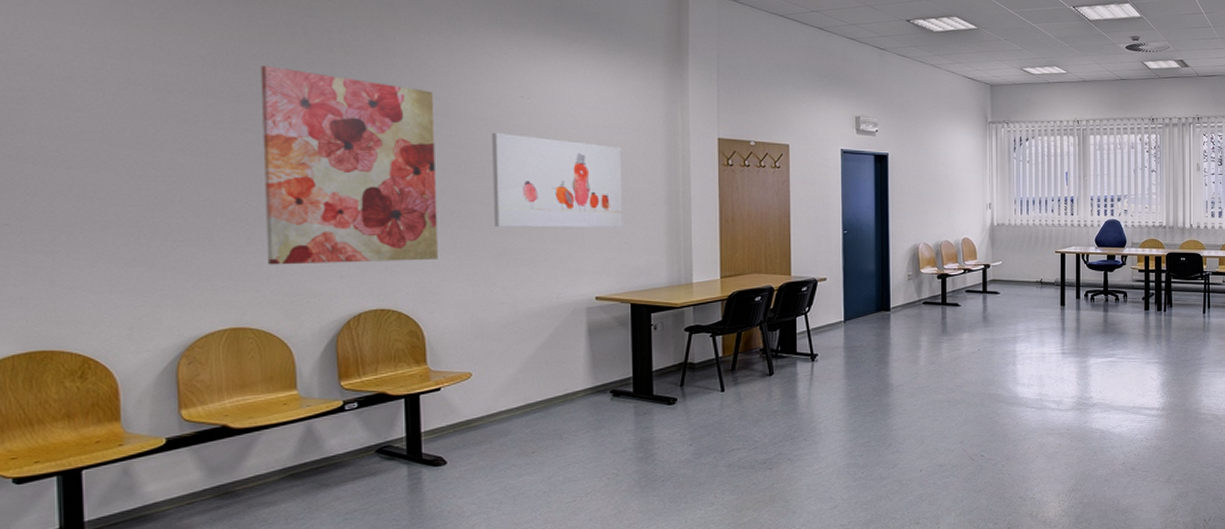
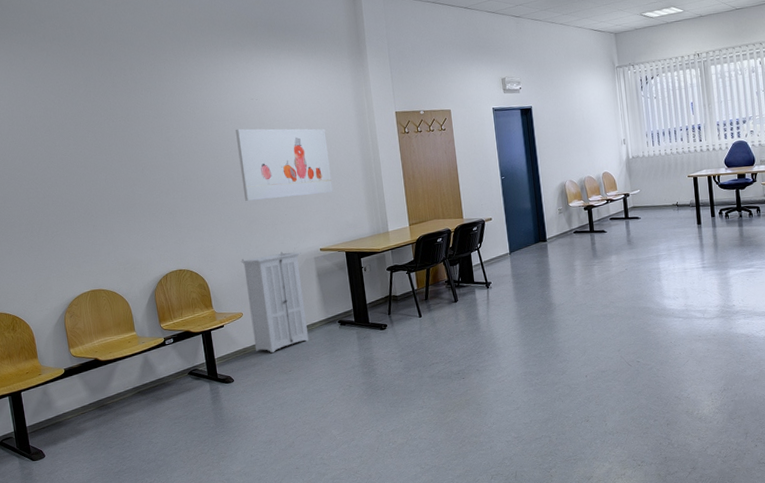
wall art: present [260,65,438,265] -> none [86,100,211,244]
storage cabinet: none [478,296,568,427] -> present [241,251,309,353]

